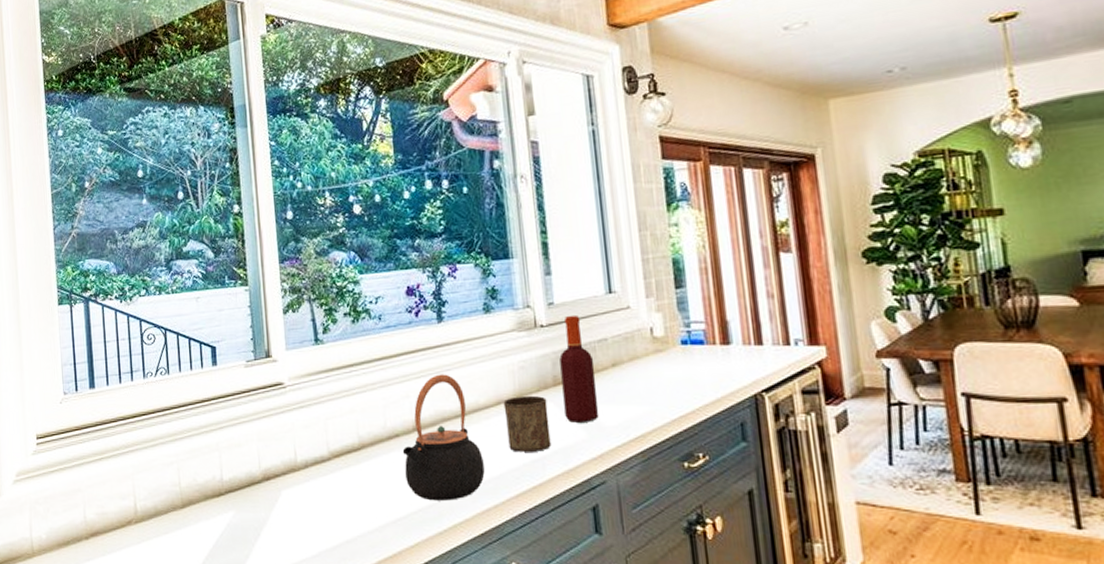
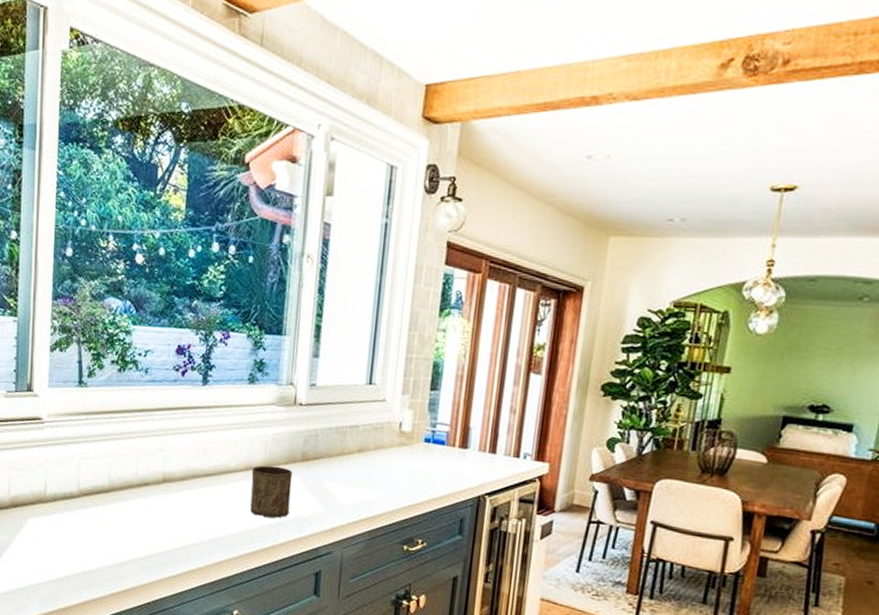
teapot: present [402,374,485,501] -> none [149,433,225,550]
bottle: present [559,315,598,423] -> none [307,398,343,498]

